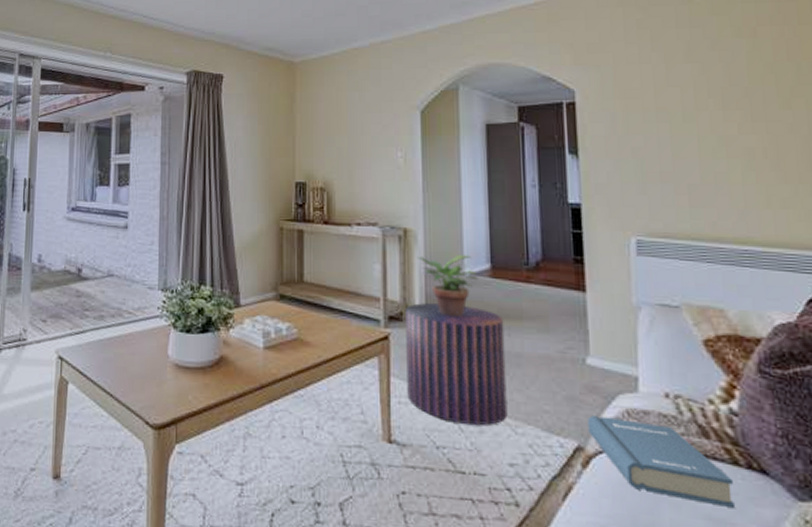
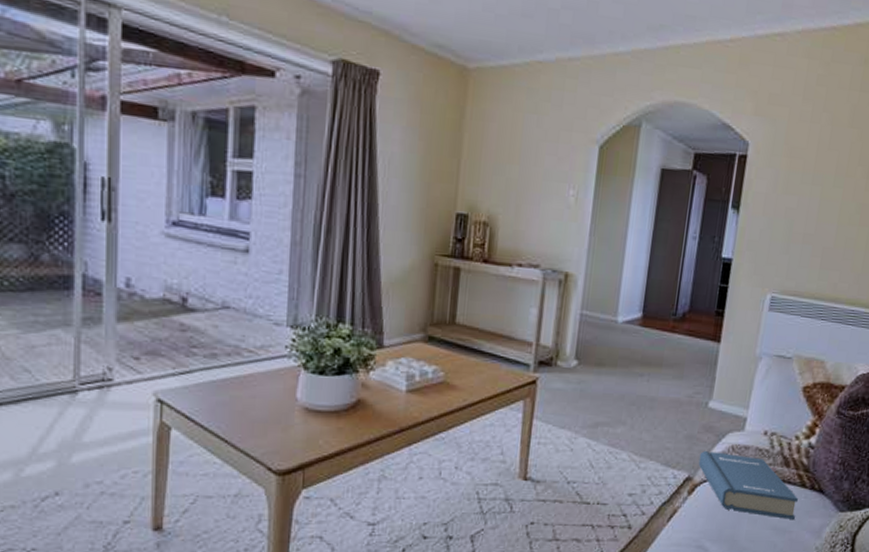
stool: present [405,303,508,425] -> none [547,349,646,462]
potted plant: present [416,255,479,317] -> none [574,303,630,363]

